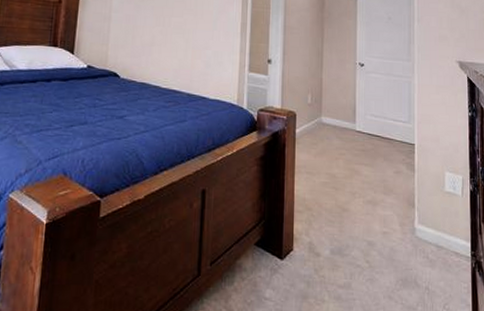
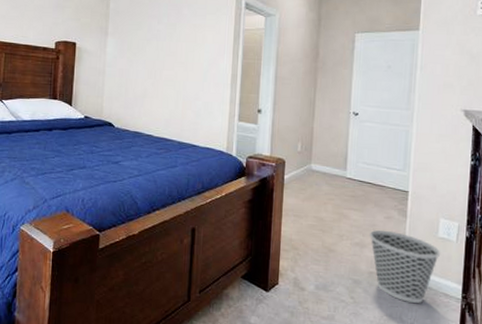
wastebasket: none [381,185,449,265] -> present [370,229,441,304]

